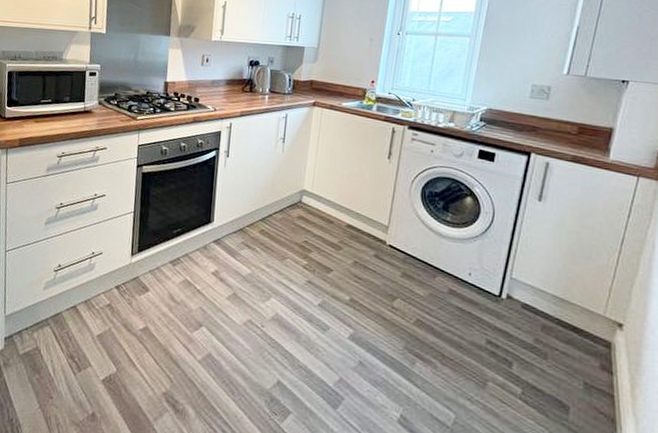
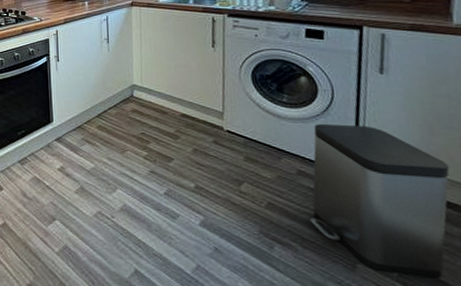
pedal bin: none [453,245,582,397] -> present [310,124,450,278]

